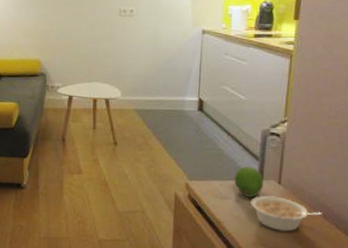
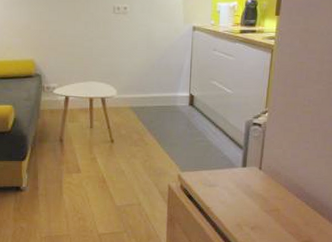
fruit: present [234,167,264,198] -> none [221,156,247,184]
legume: present [250,195,322,232] -> none [235,181,296,212]

